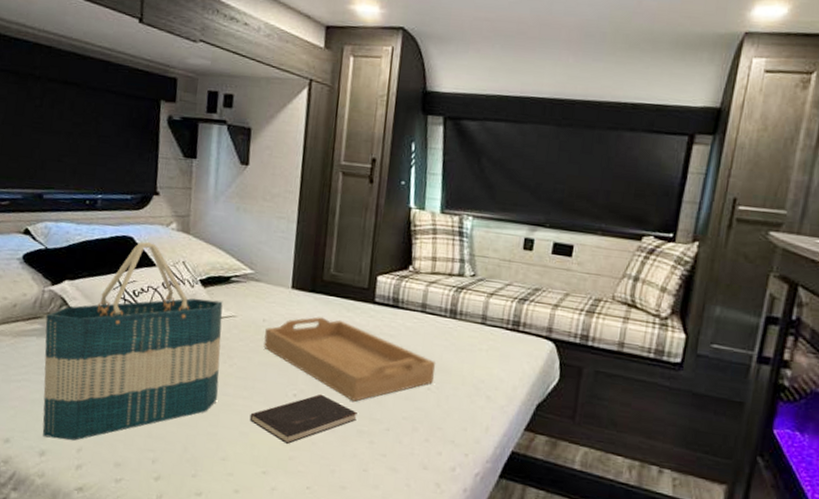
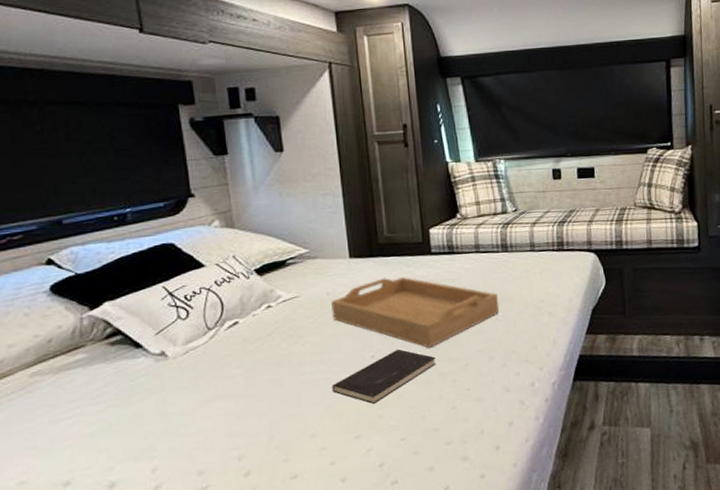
tote bag: present [42,242,223,441] -> none [89,244,296,468]

